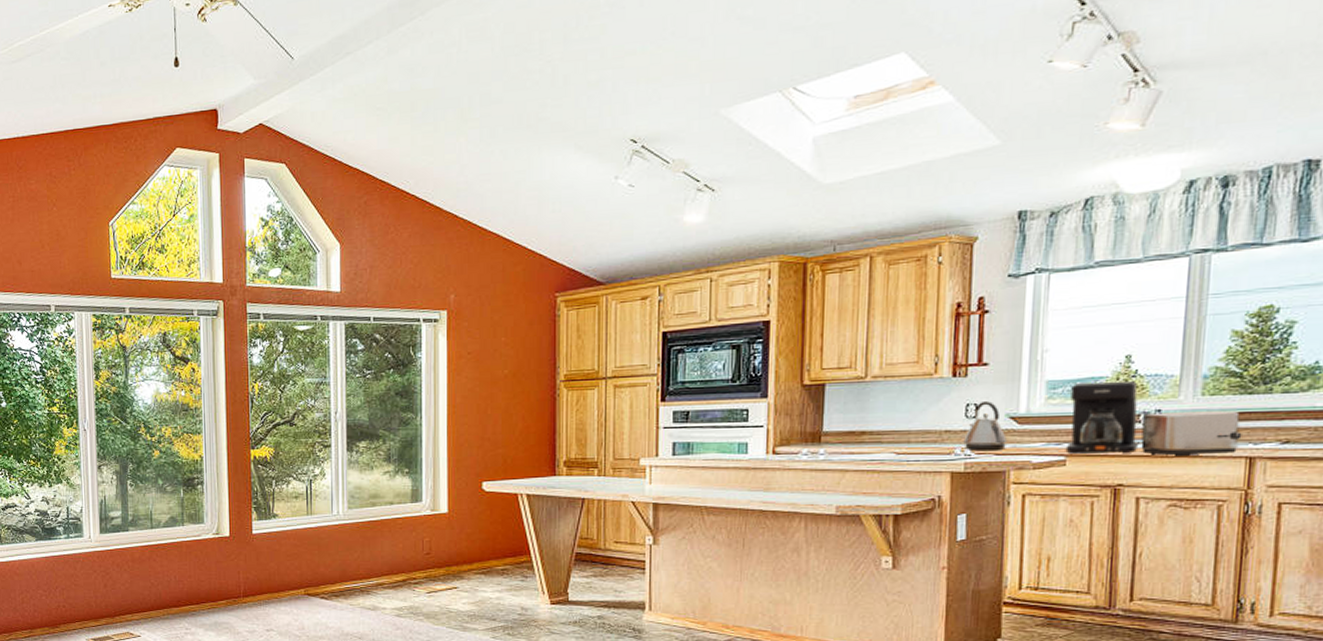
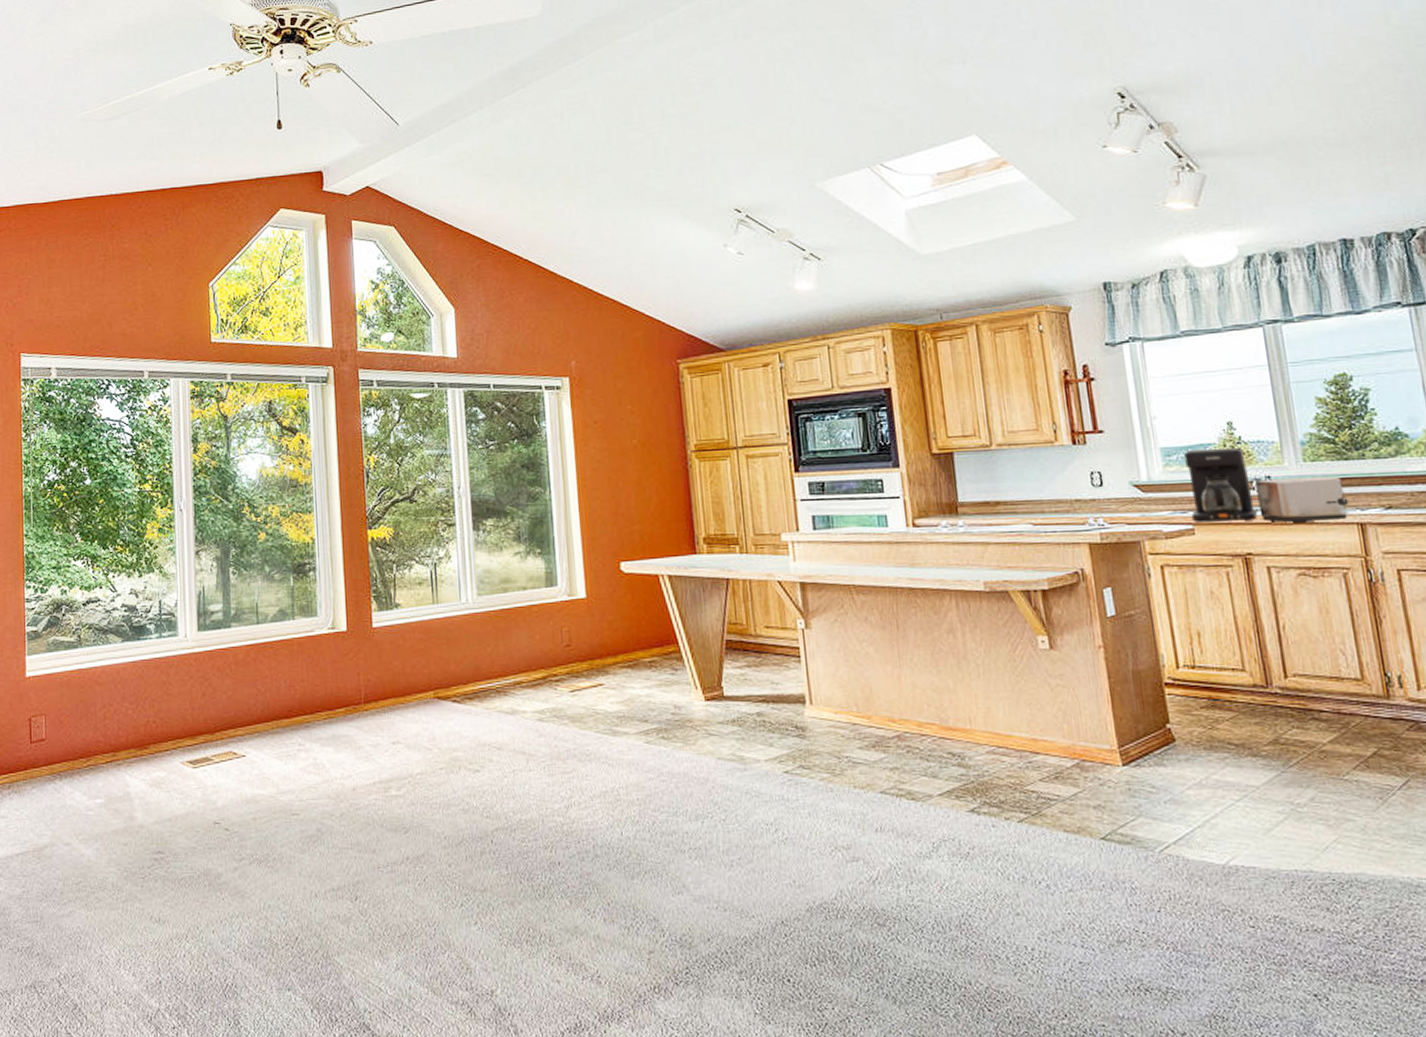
kettle: present [963,401,1008,452] -> none [1094,469,1137,522]

